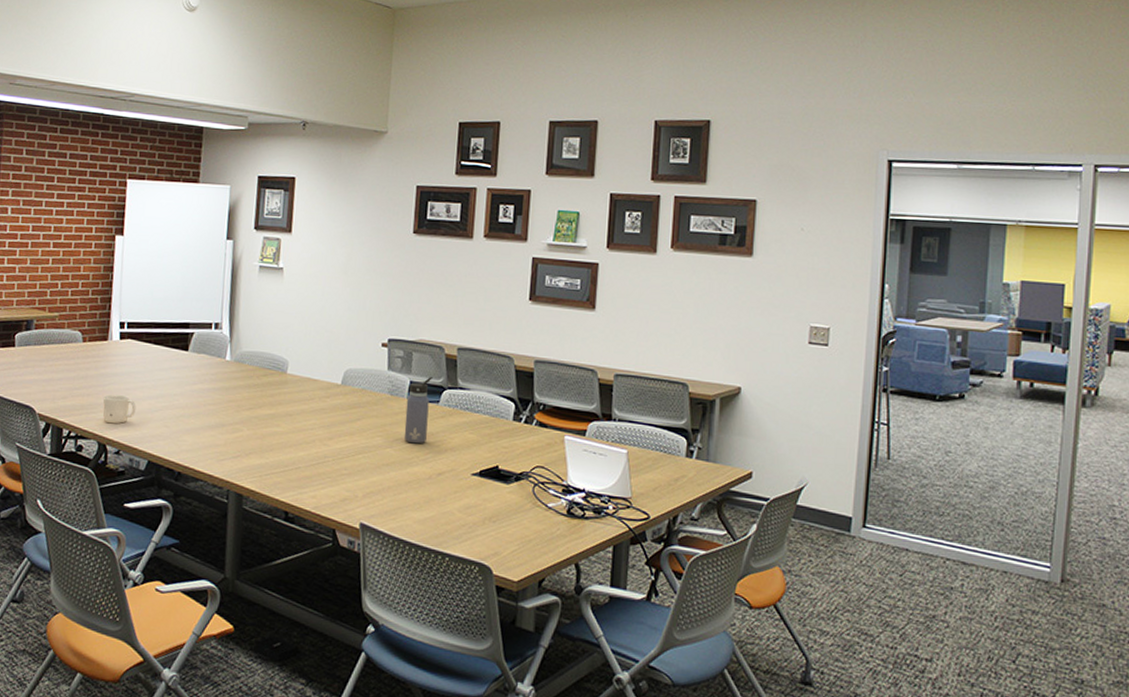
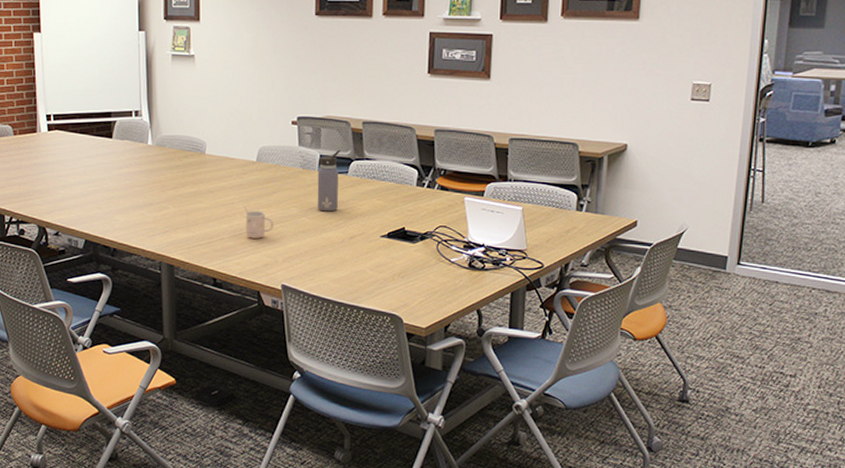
mug: present [103,394,136,424] -> none [39,182,69,209]
mug: none [324,433,356,470] -> present [243,207,273,239]

